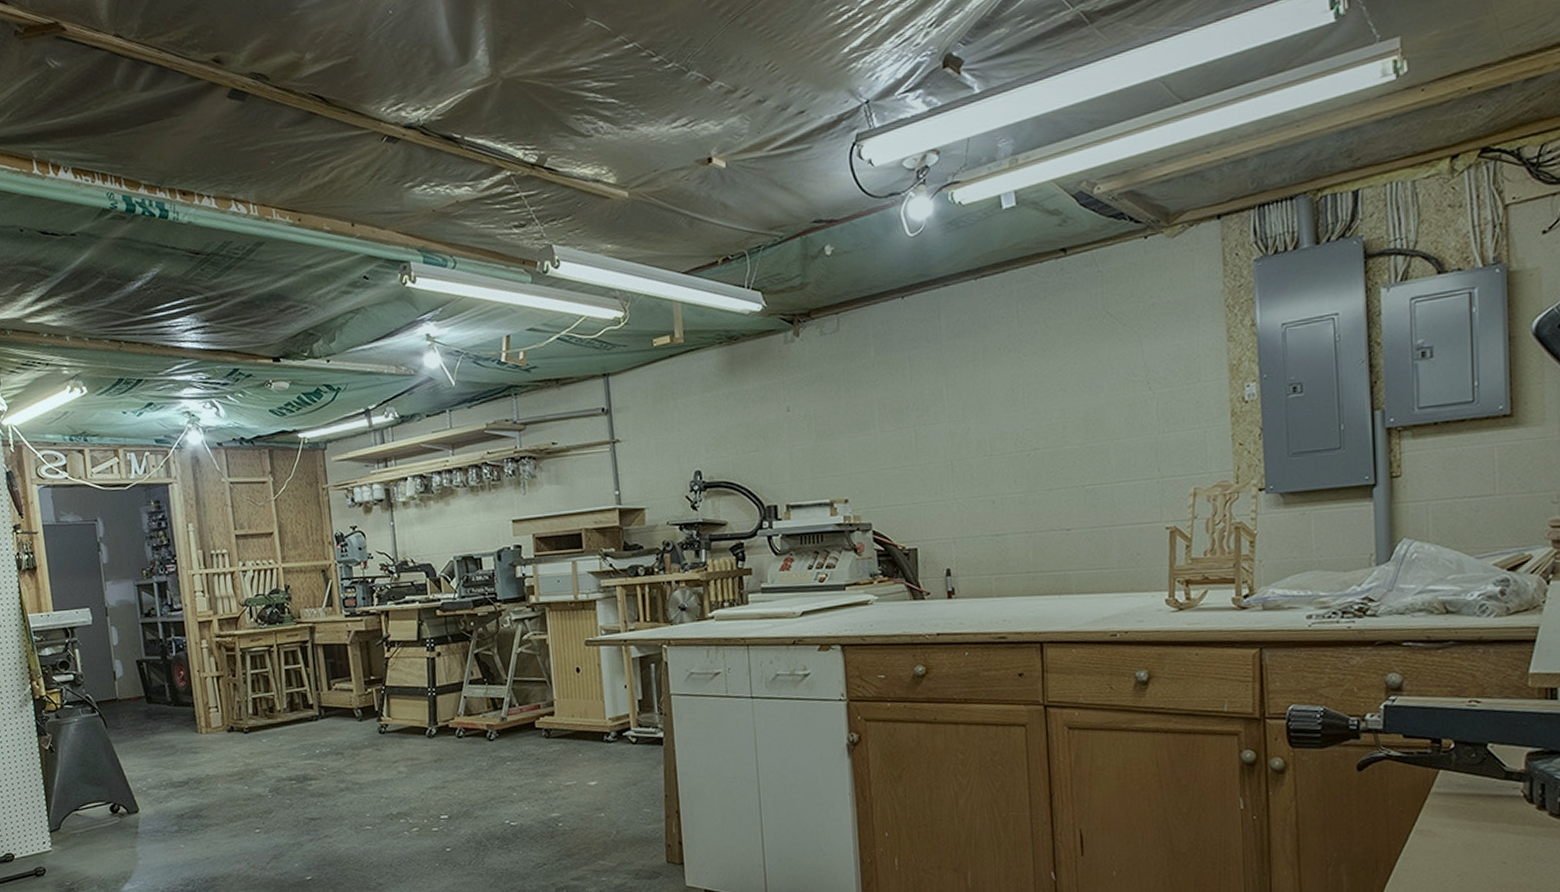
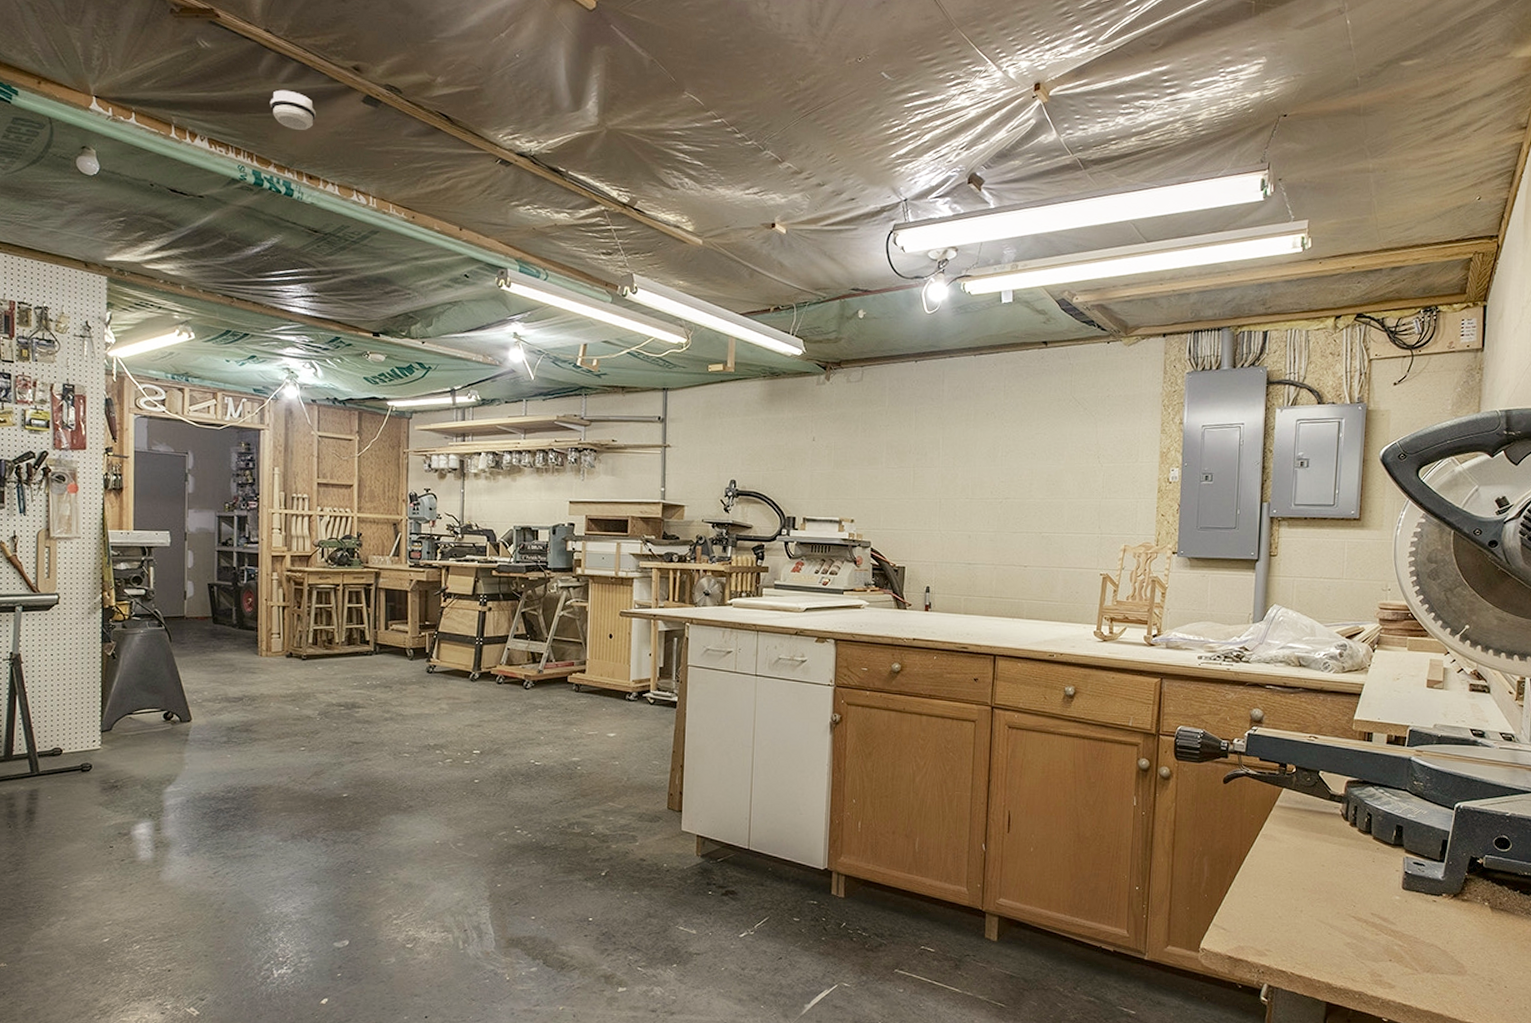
smoke detector: none [130,99,182,142] -> present [269,90,317,130]

